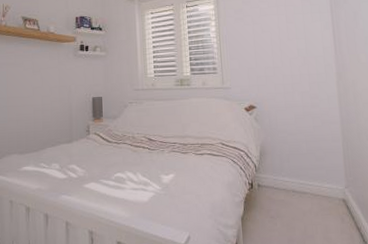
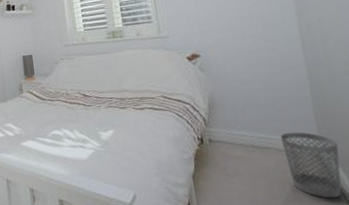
wastebasket: none [316,179,360,238] -> present [280,131,342,199]

